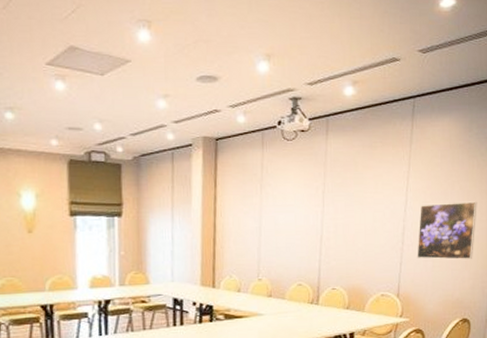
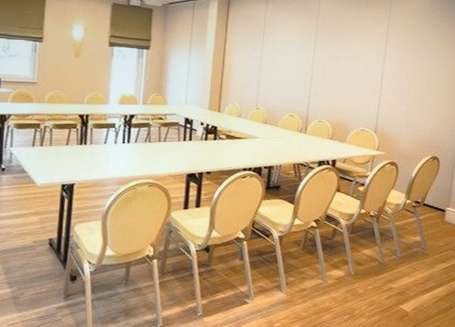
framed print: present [417,201,477,260] -> none [393,57,448,106]

